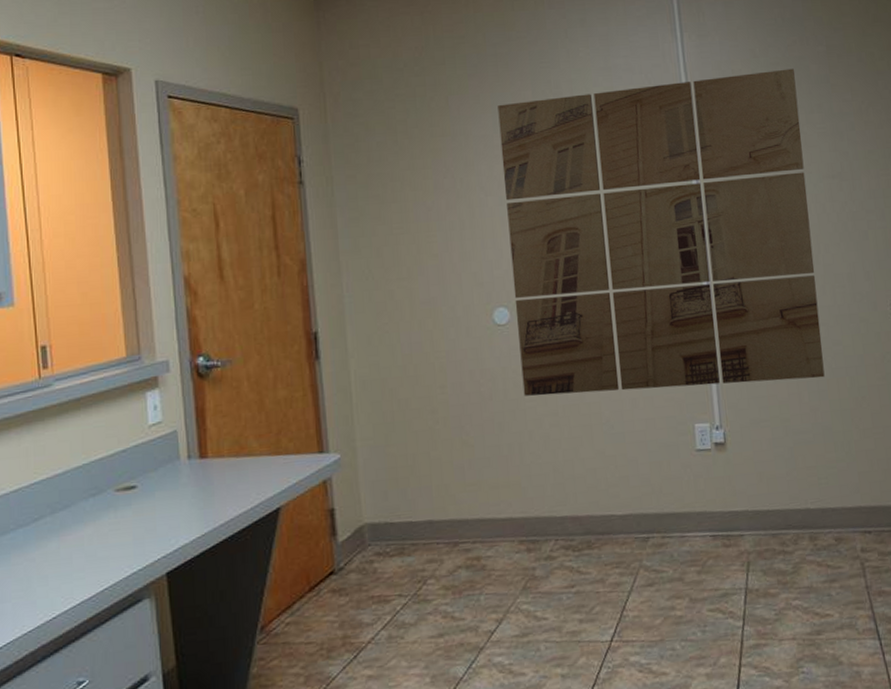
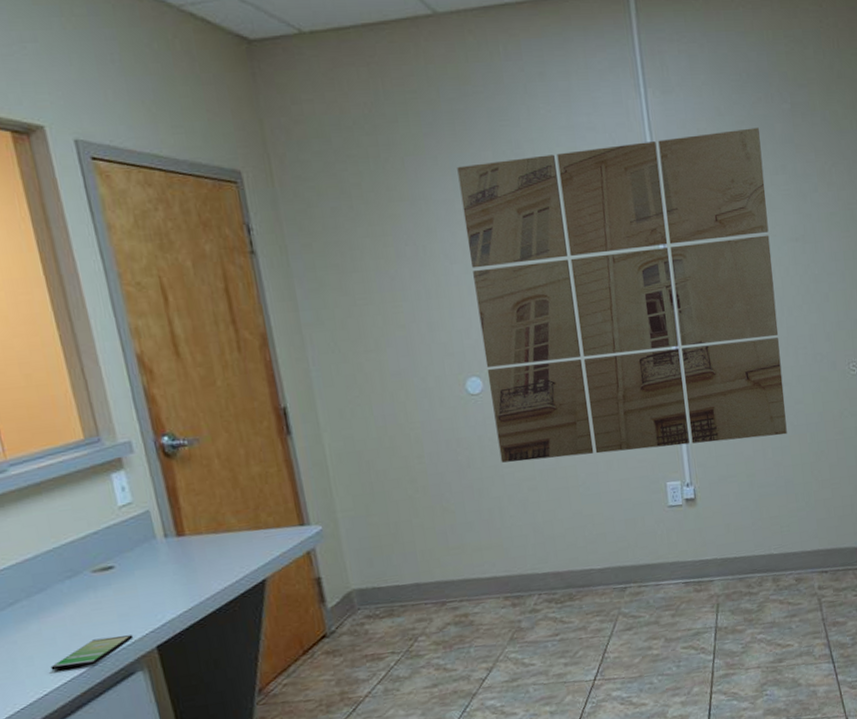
smartphone: none [63,559,146,592] -> present [50,635,134,671]

